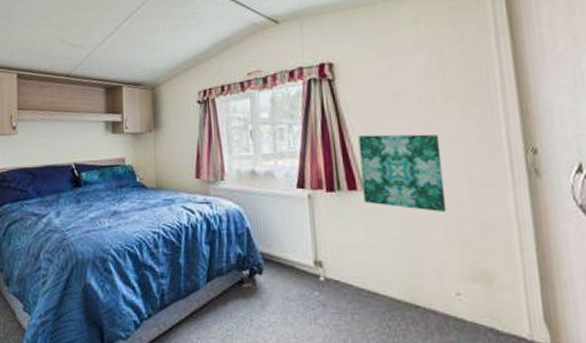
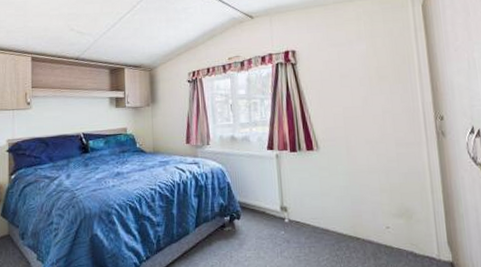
wall art: present [358,134,447,212] -> none [314,106,380,165]

